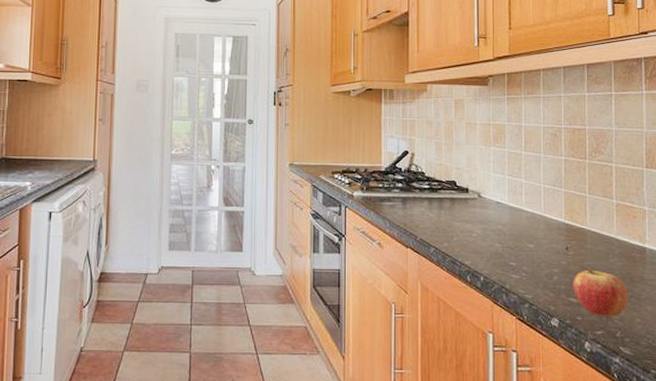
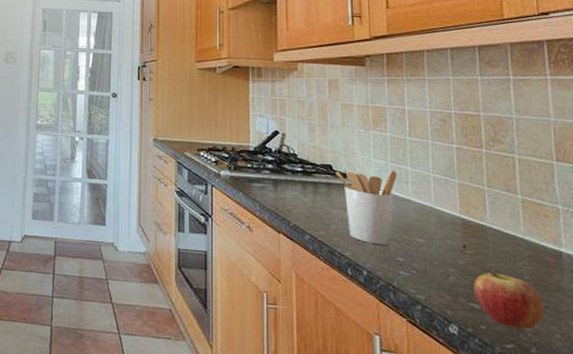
utensil holder: none [459,183,513,253] -> present [336,170,397,246]

